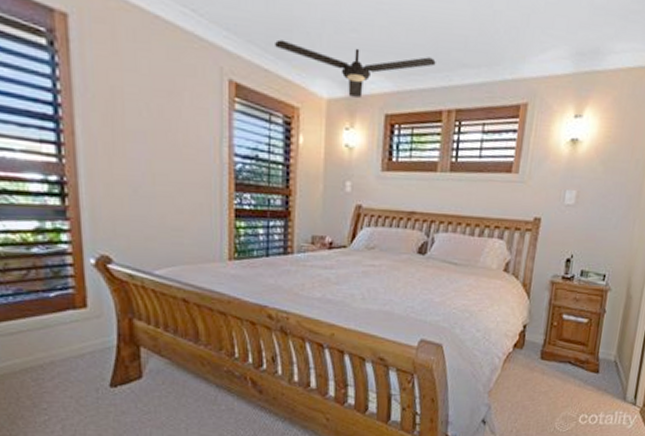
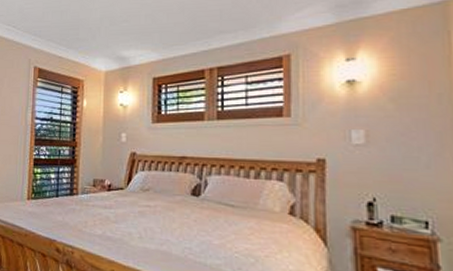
ceiling fan: present [274,39,436,98] -> none [66,30,195,68]

